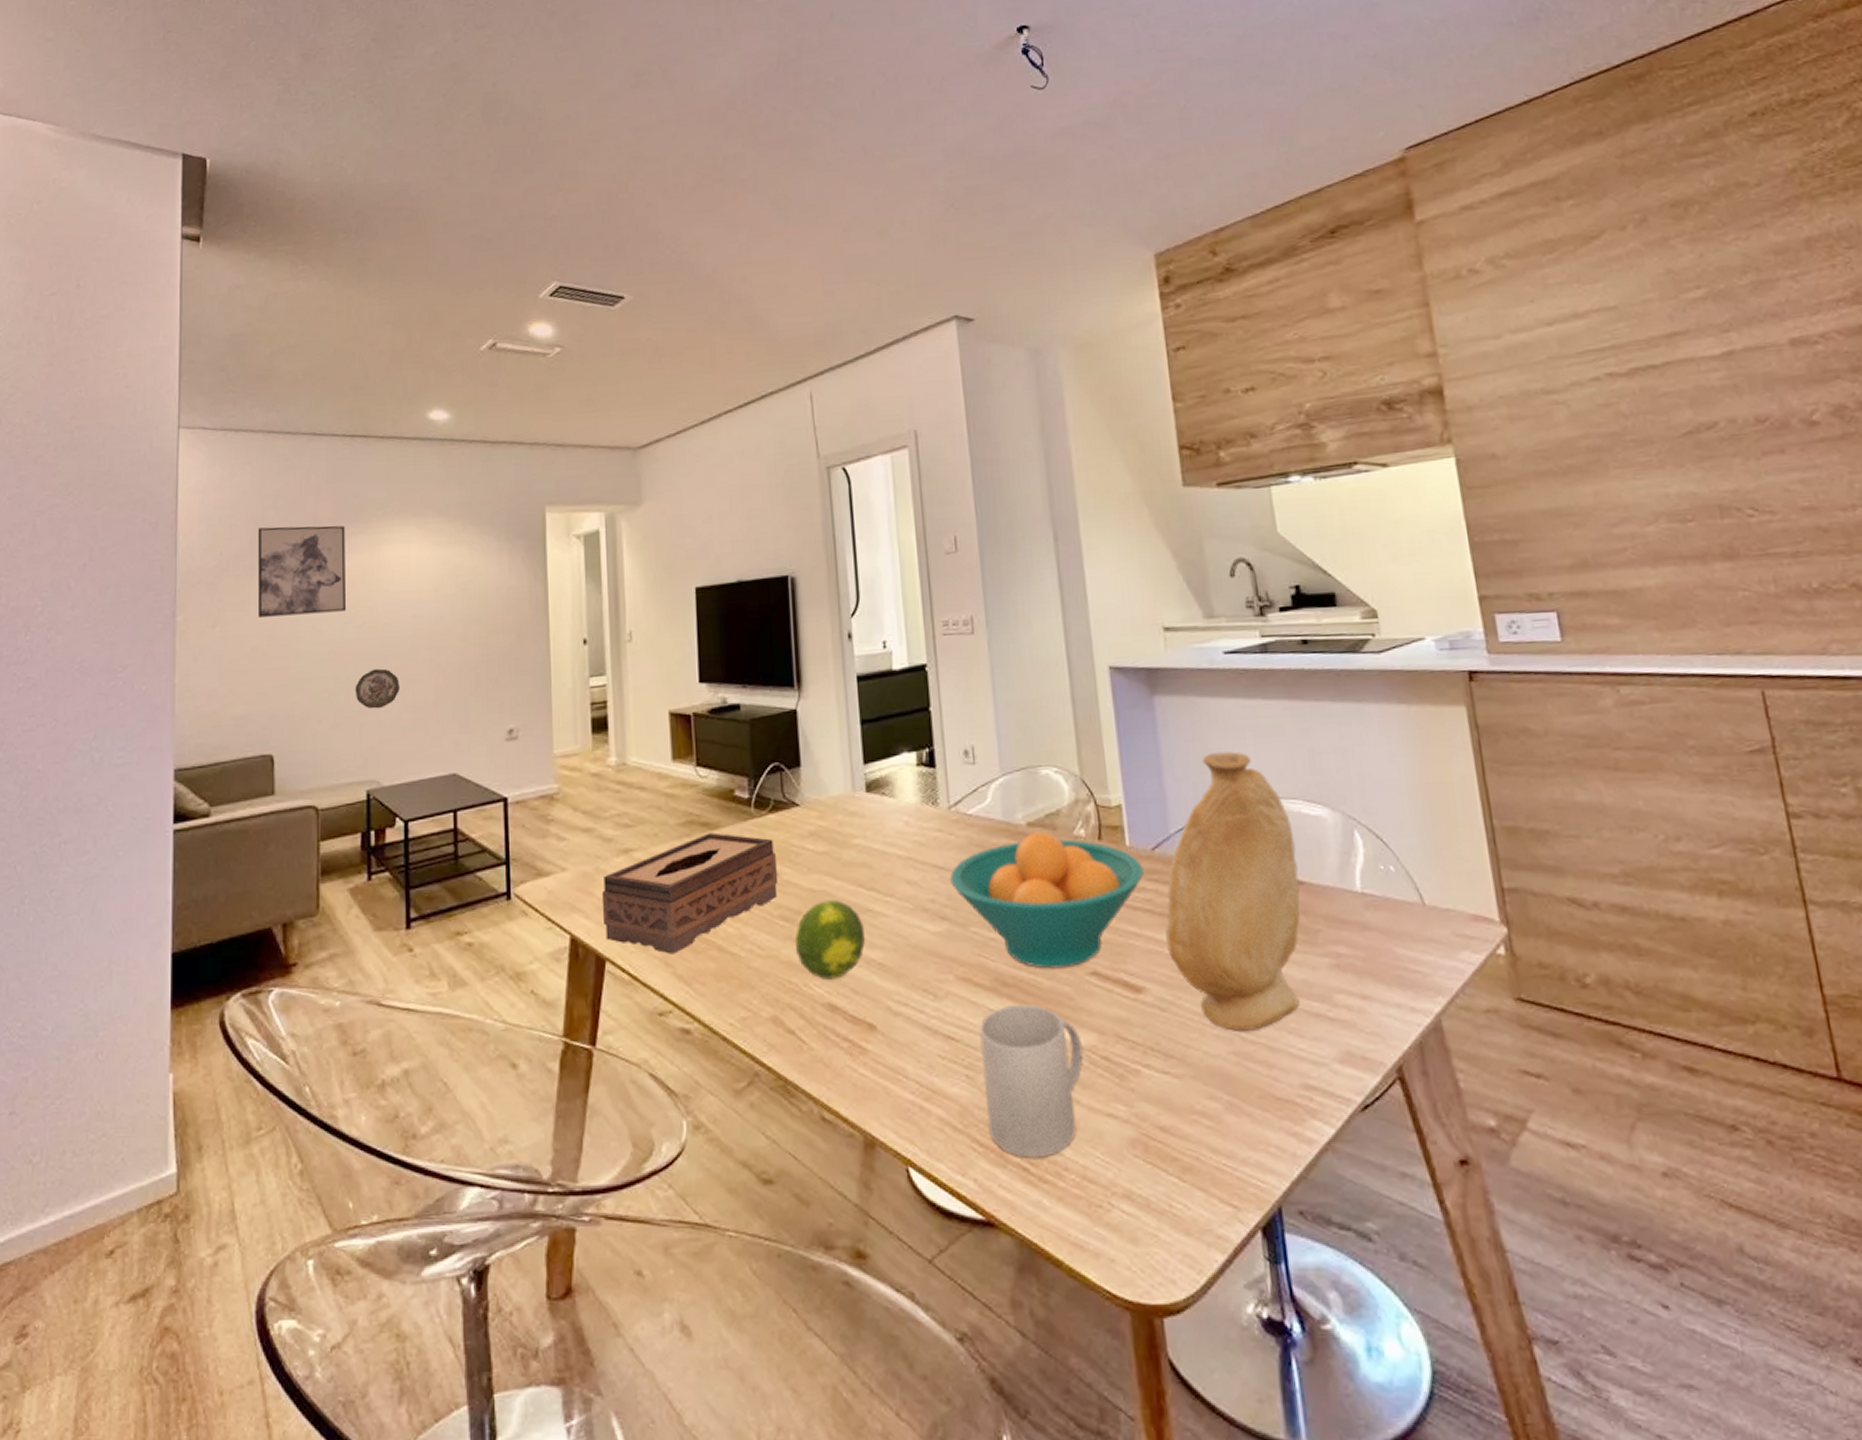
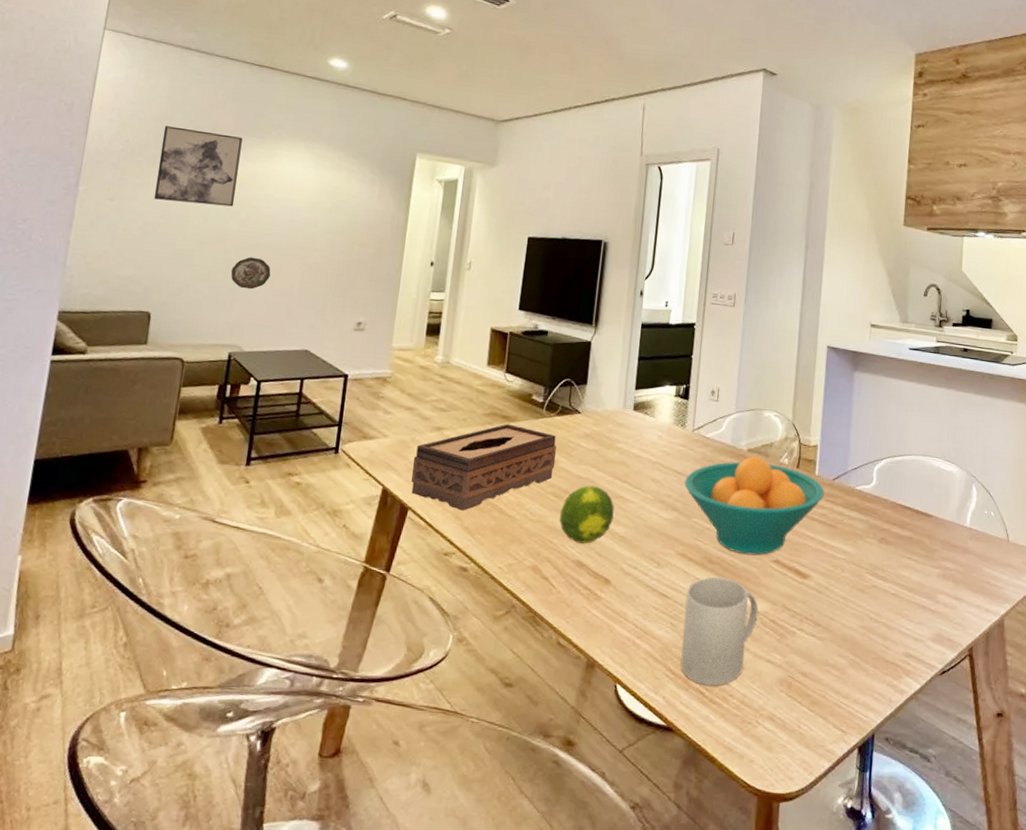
vase: present [1165,751,1301,1031] -> none [830,417,932,613]

